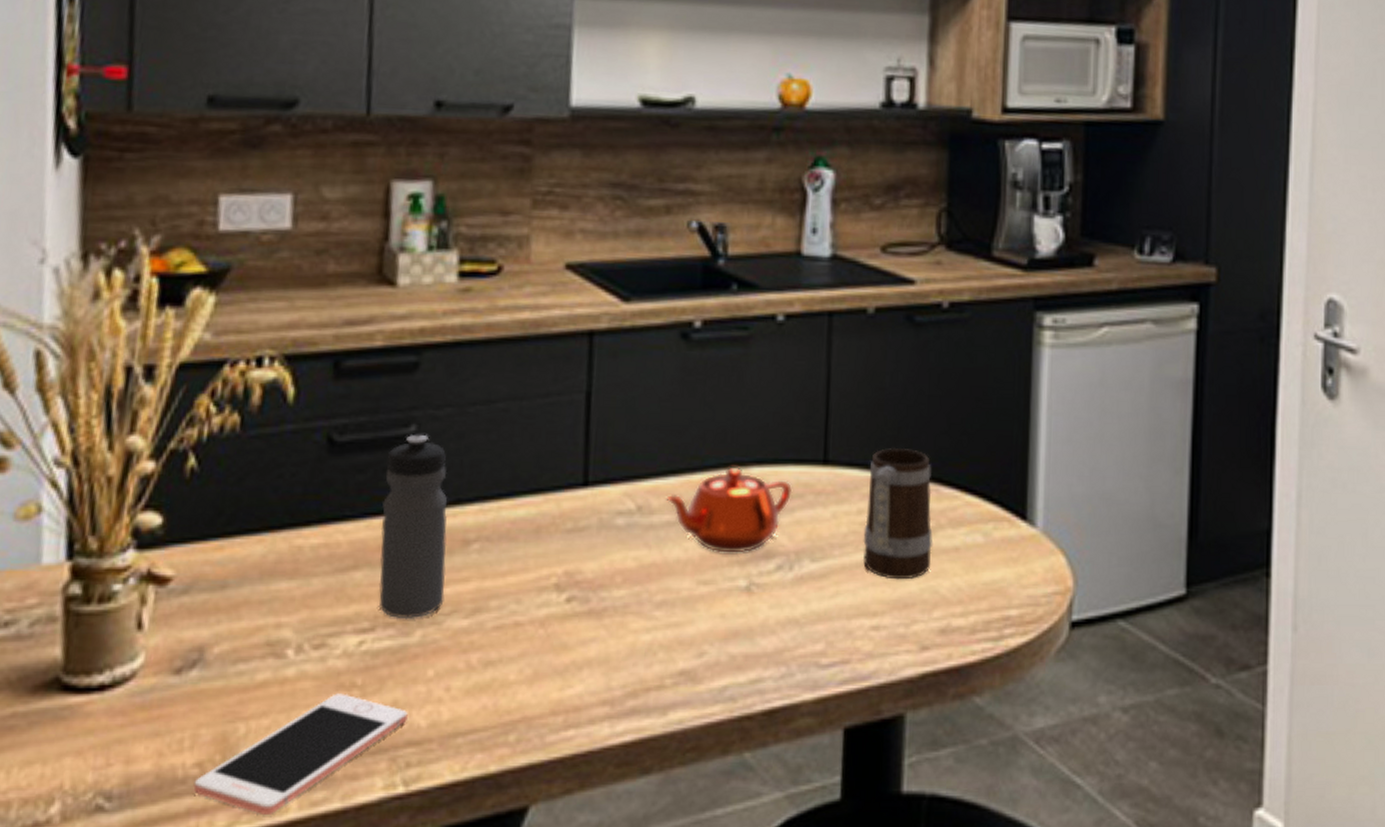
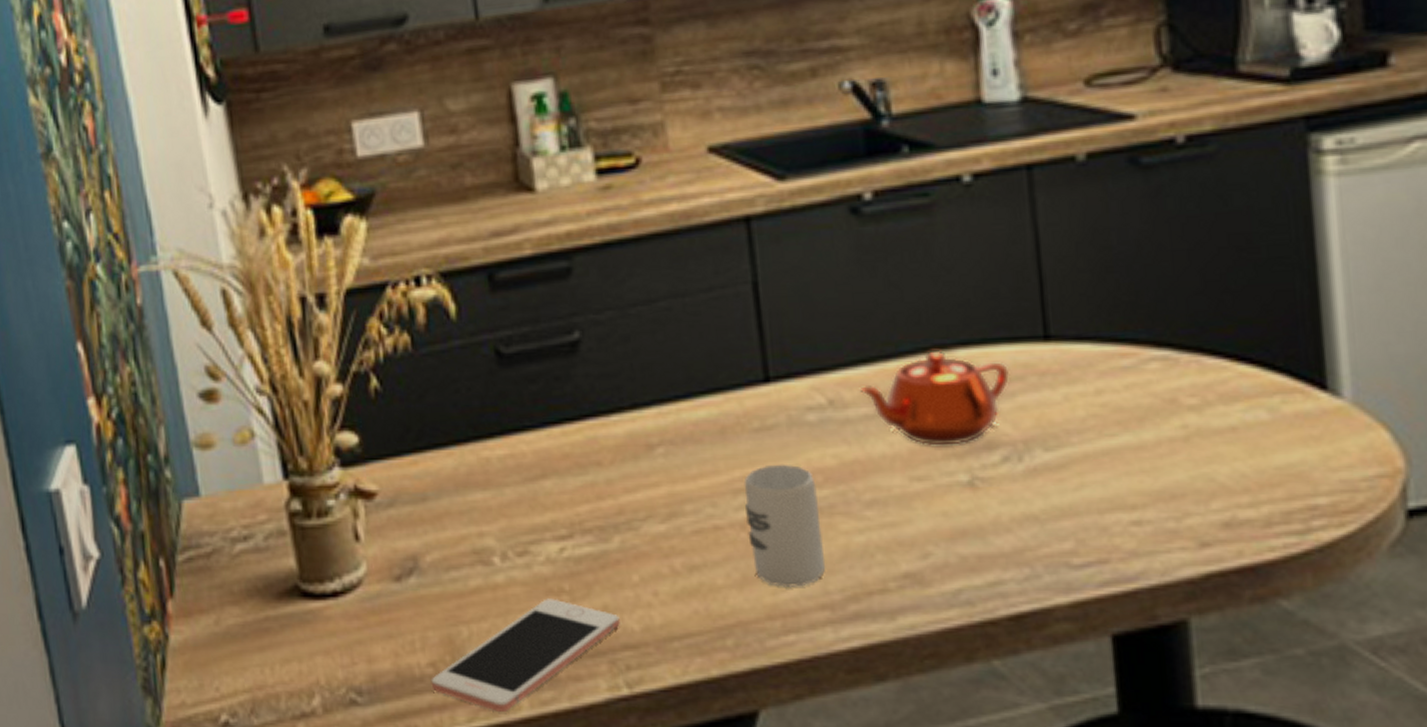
water bottle: present [378,434,448,620] -> none [555,339,637,526]
cup: none [545,564,615,683] -> present [743,464,826,587]
mug: present [863,447,934,580] -> none [1104,314,1201,467]

